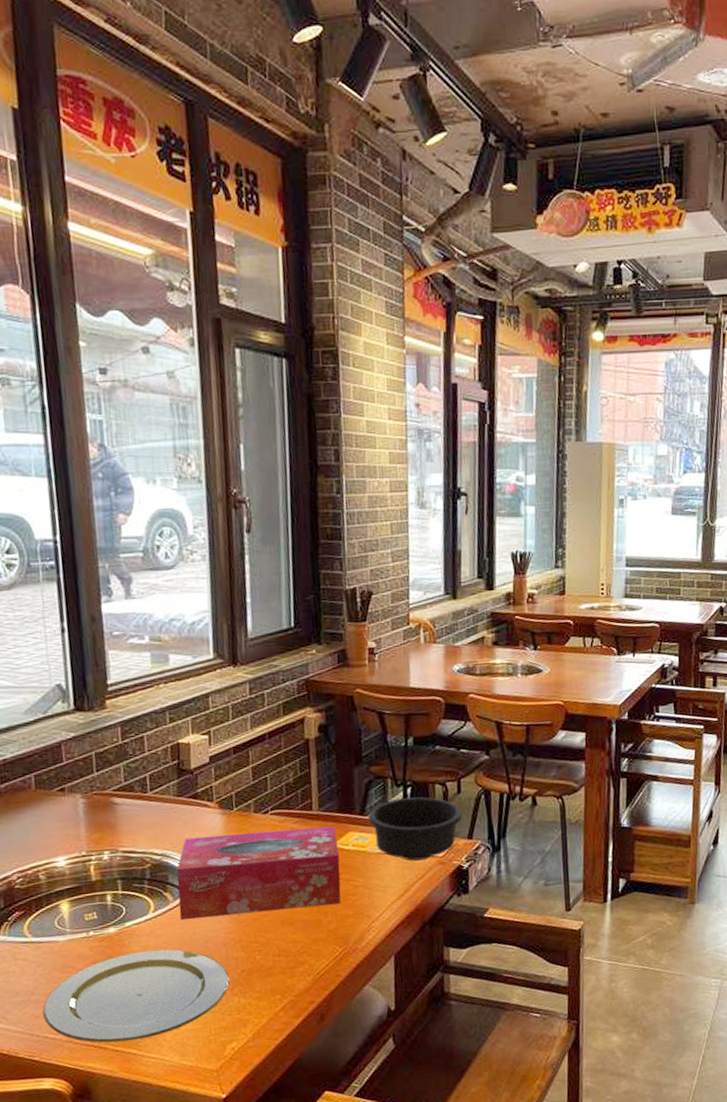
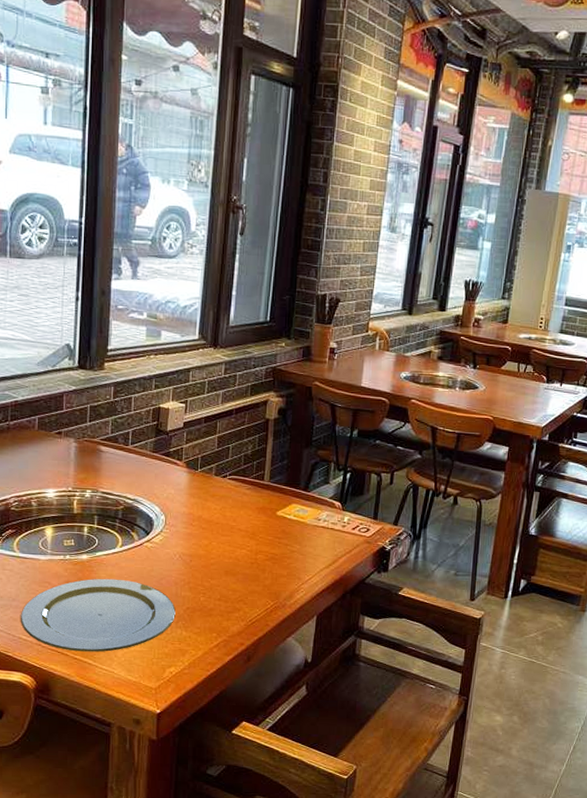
tissue box: present [177,826,341,920] -> none [142,489,282,564]
bowl: present [367,797,463,861] -> none [310,481,392,537]

